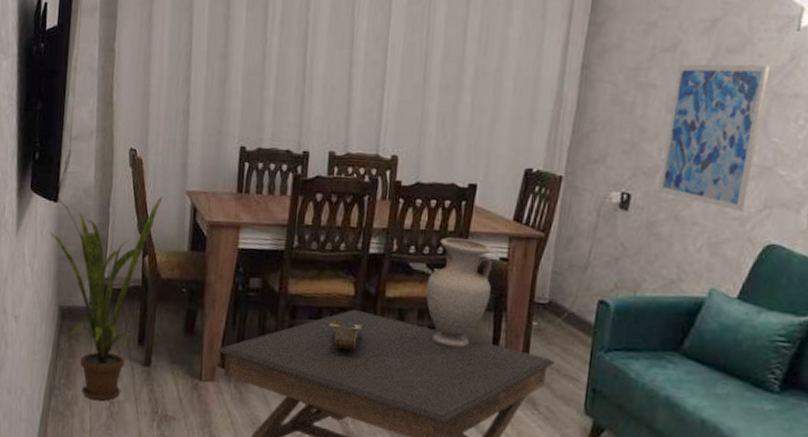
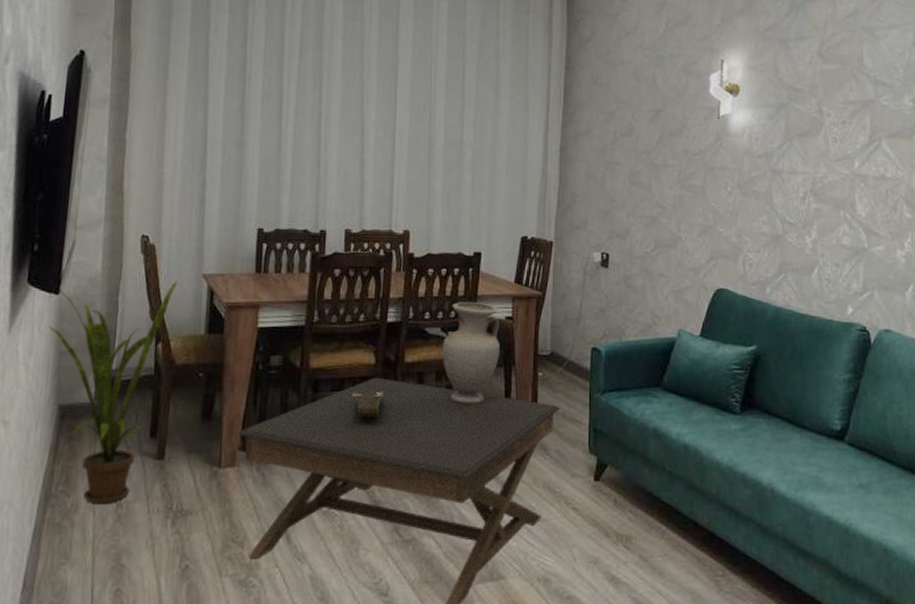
wall art: present [659,64,771,212] -> none [630,145,703,263]

